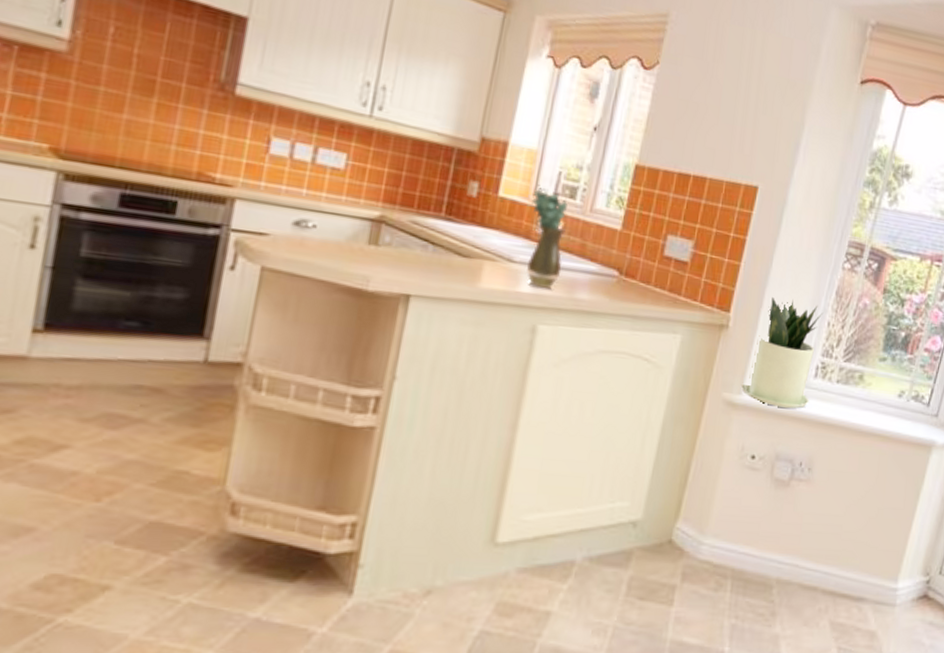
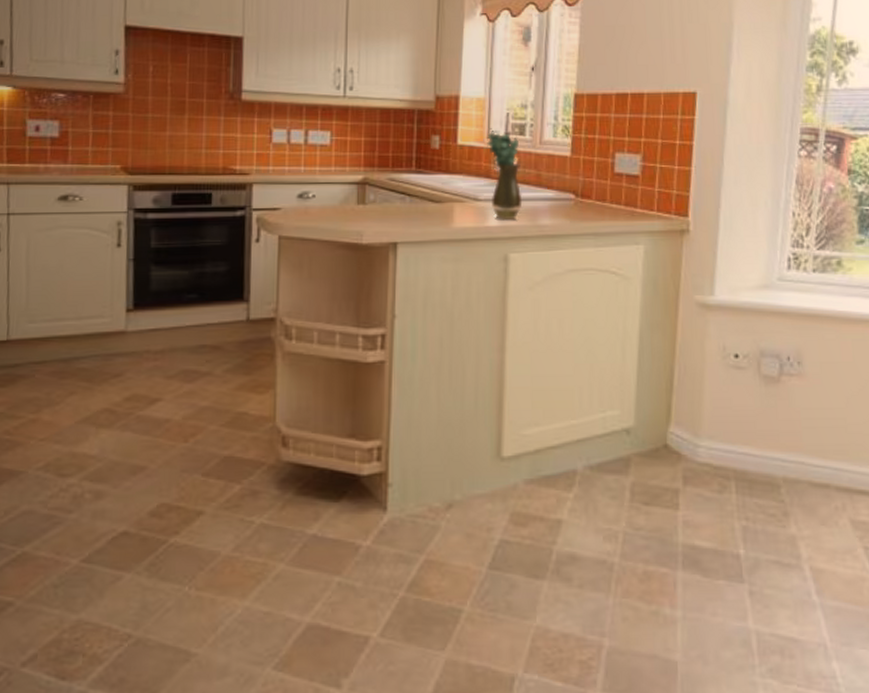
planter: present [740,297,823,409] -> none [711,194,786,303]

